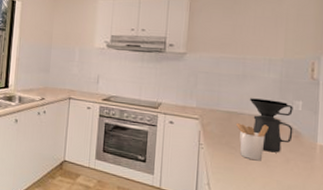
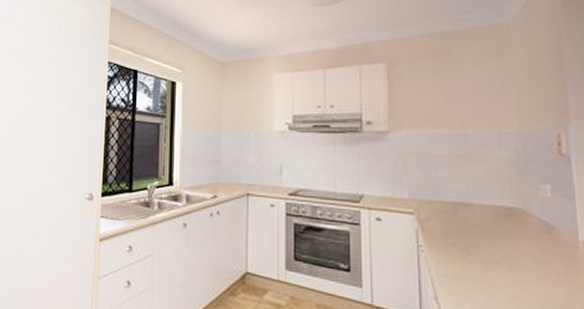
utensil holder: present [235,123,269,161] -> none [463,217,509,266]
coffee maker: present [249,98,293,153] -> none [478,183,544,254]

